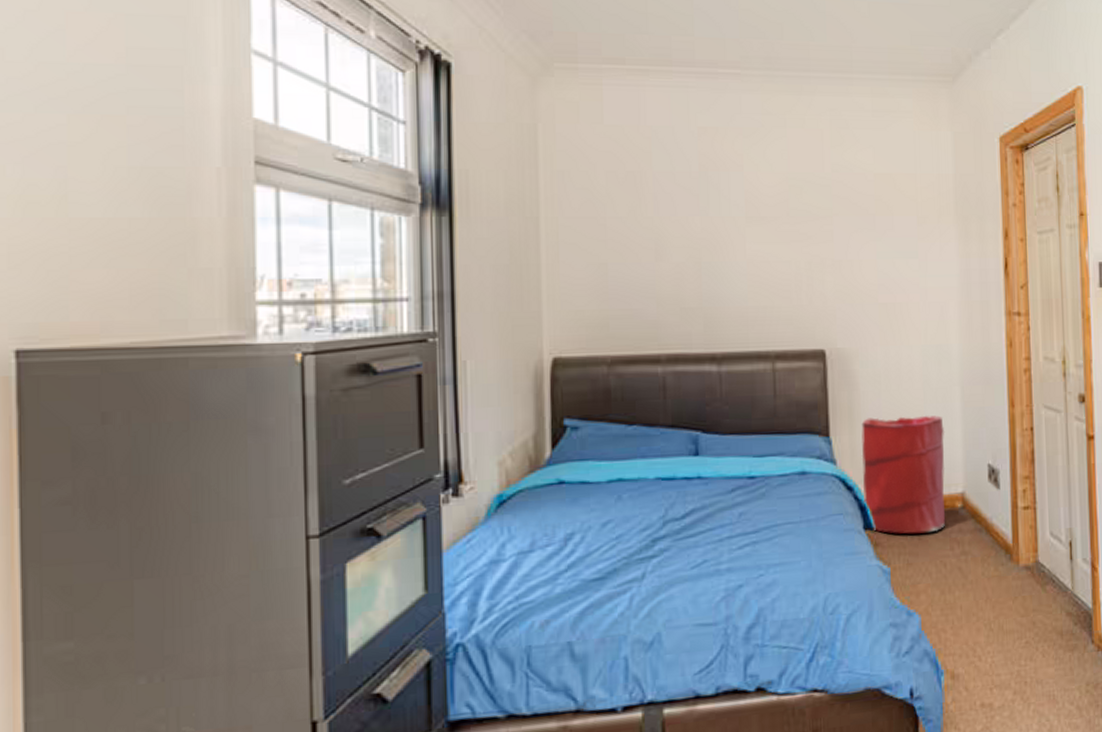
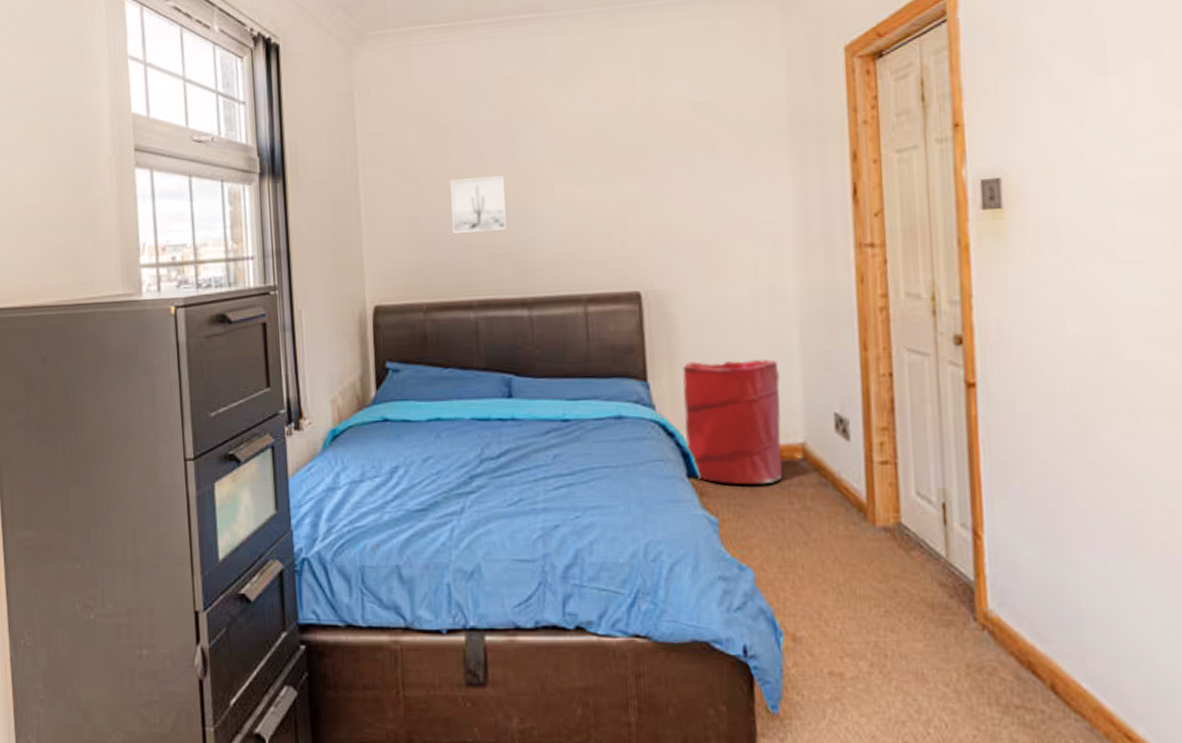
wall art: none [641,226,699,285] -> present [450,175,508,235]

